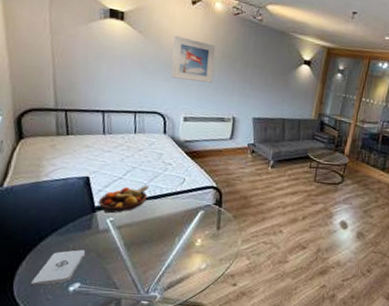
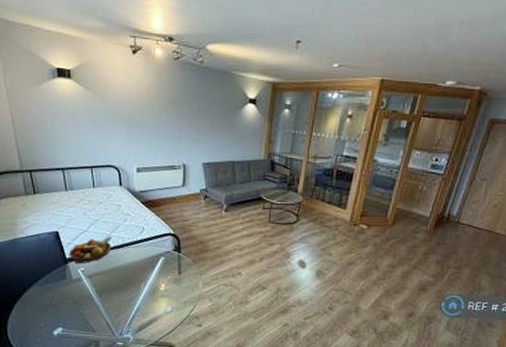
notepad: present [31,249,86,285] -> none [22,298,64,330]
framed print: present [171,36,216,83] -> none [119,88,160,132]

